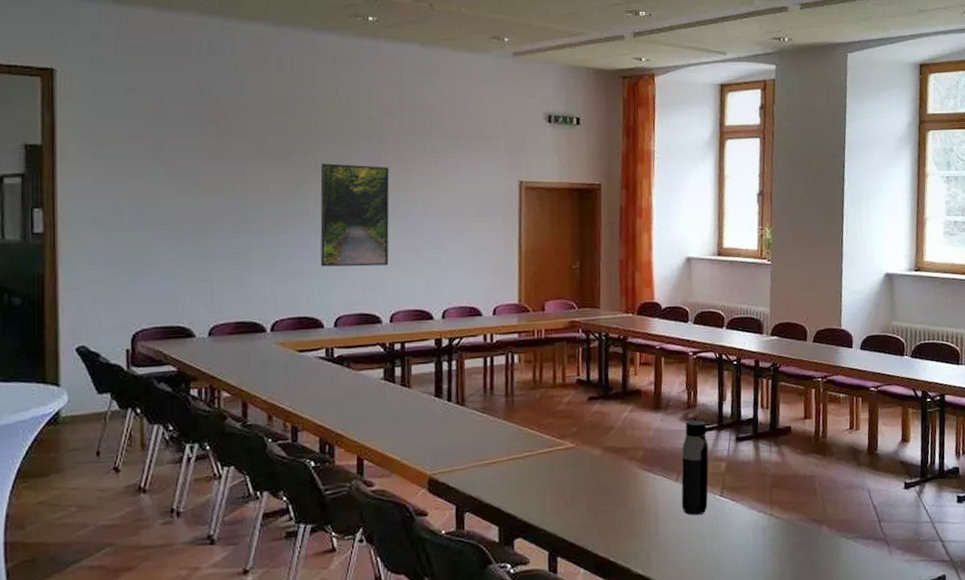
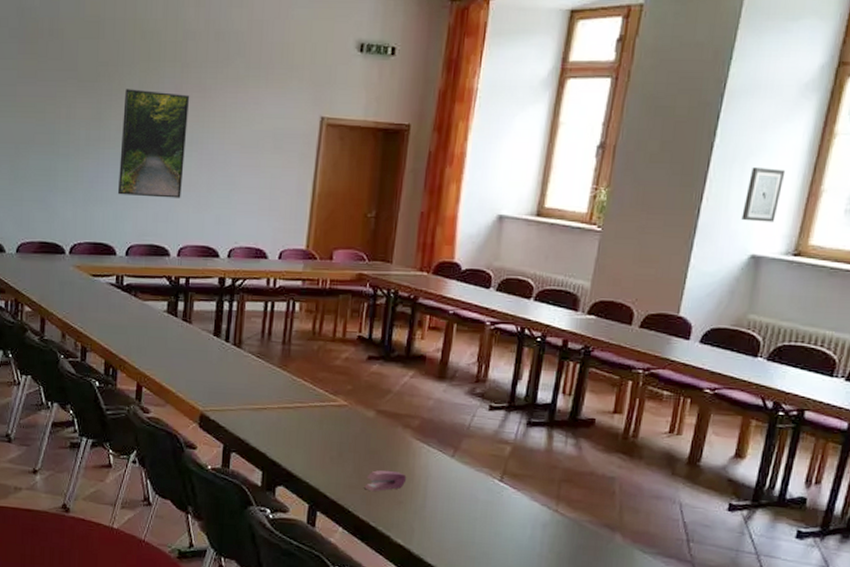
stapler: none [600,503,638,528] -> present [364,470,407,492]
water bottle: present [681,420,709,515] -> none [454,396,495,497]
wall art: none [873,203,899,247] -> present [741,166,786,222]

